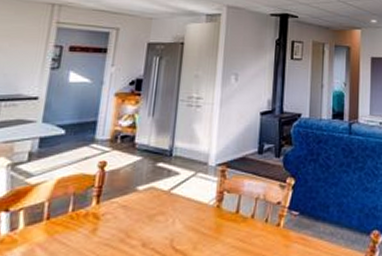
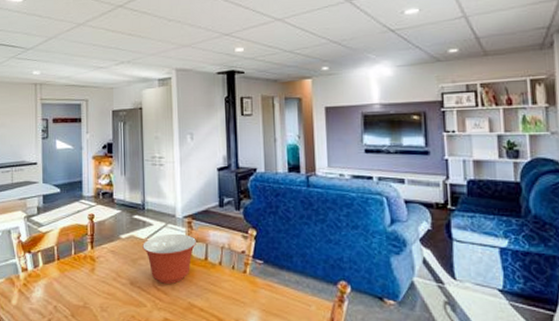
mixing bowl: none [163,183,230,243] -> present [142,233,197,284]

